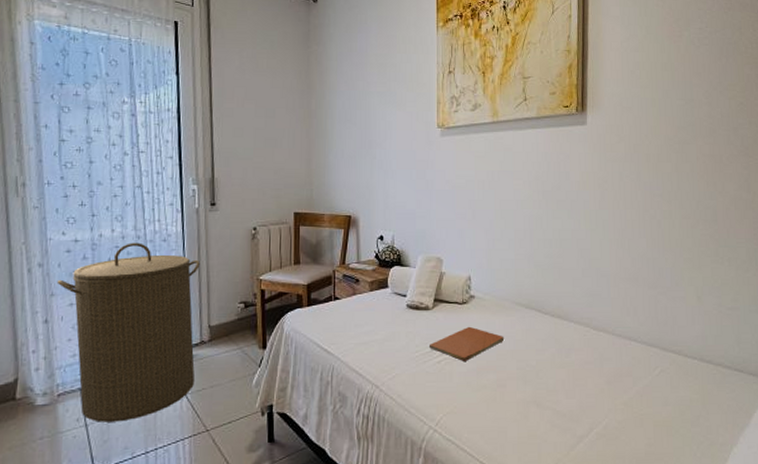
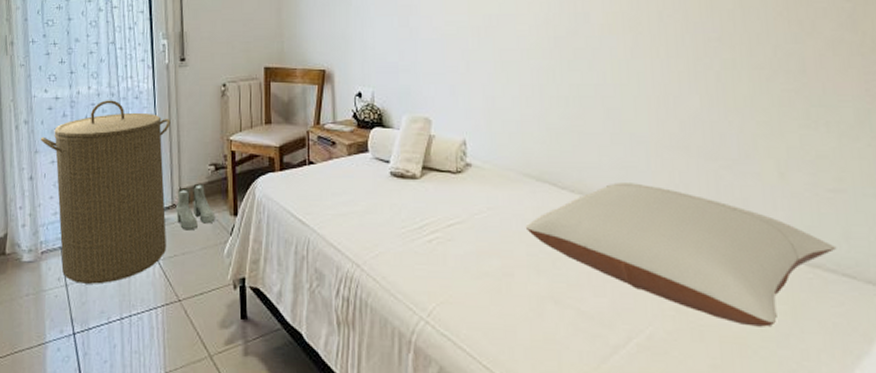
boots: none [205,320,243,365] -> present [176,183,214,231]
book: present [430,326,505,362] -> none [418,200,510,243]
pillow: none [516,307,732,412] -> present [525,182,837,327]

